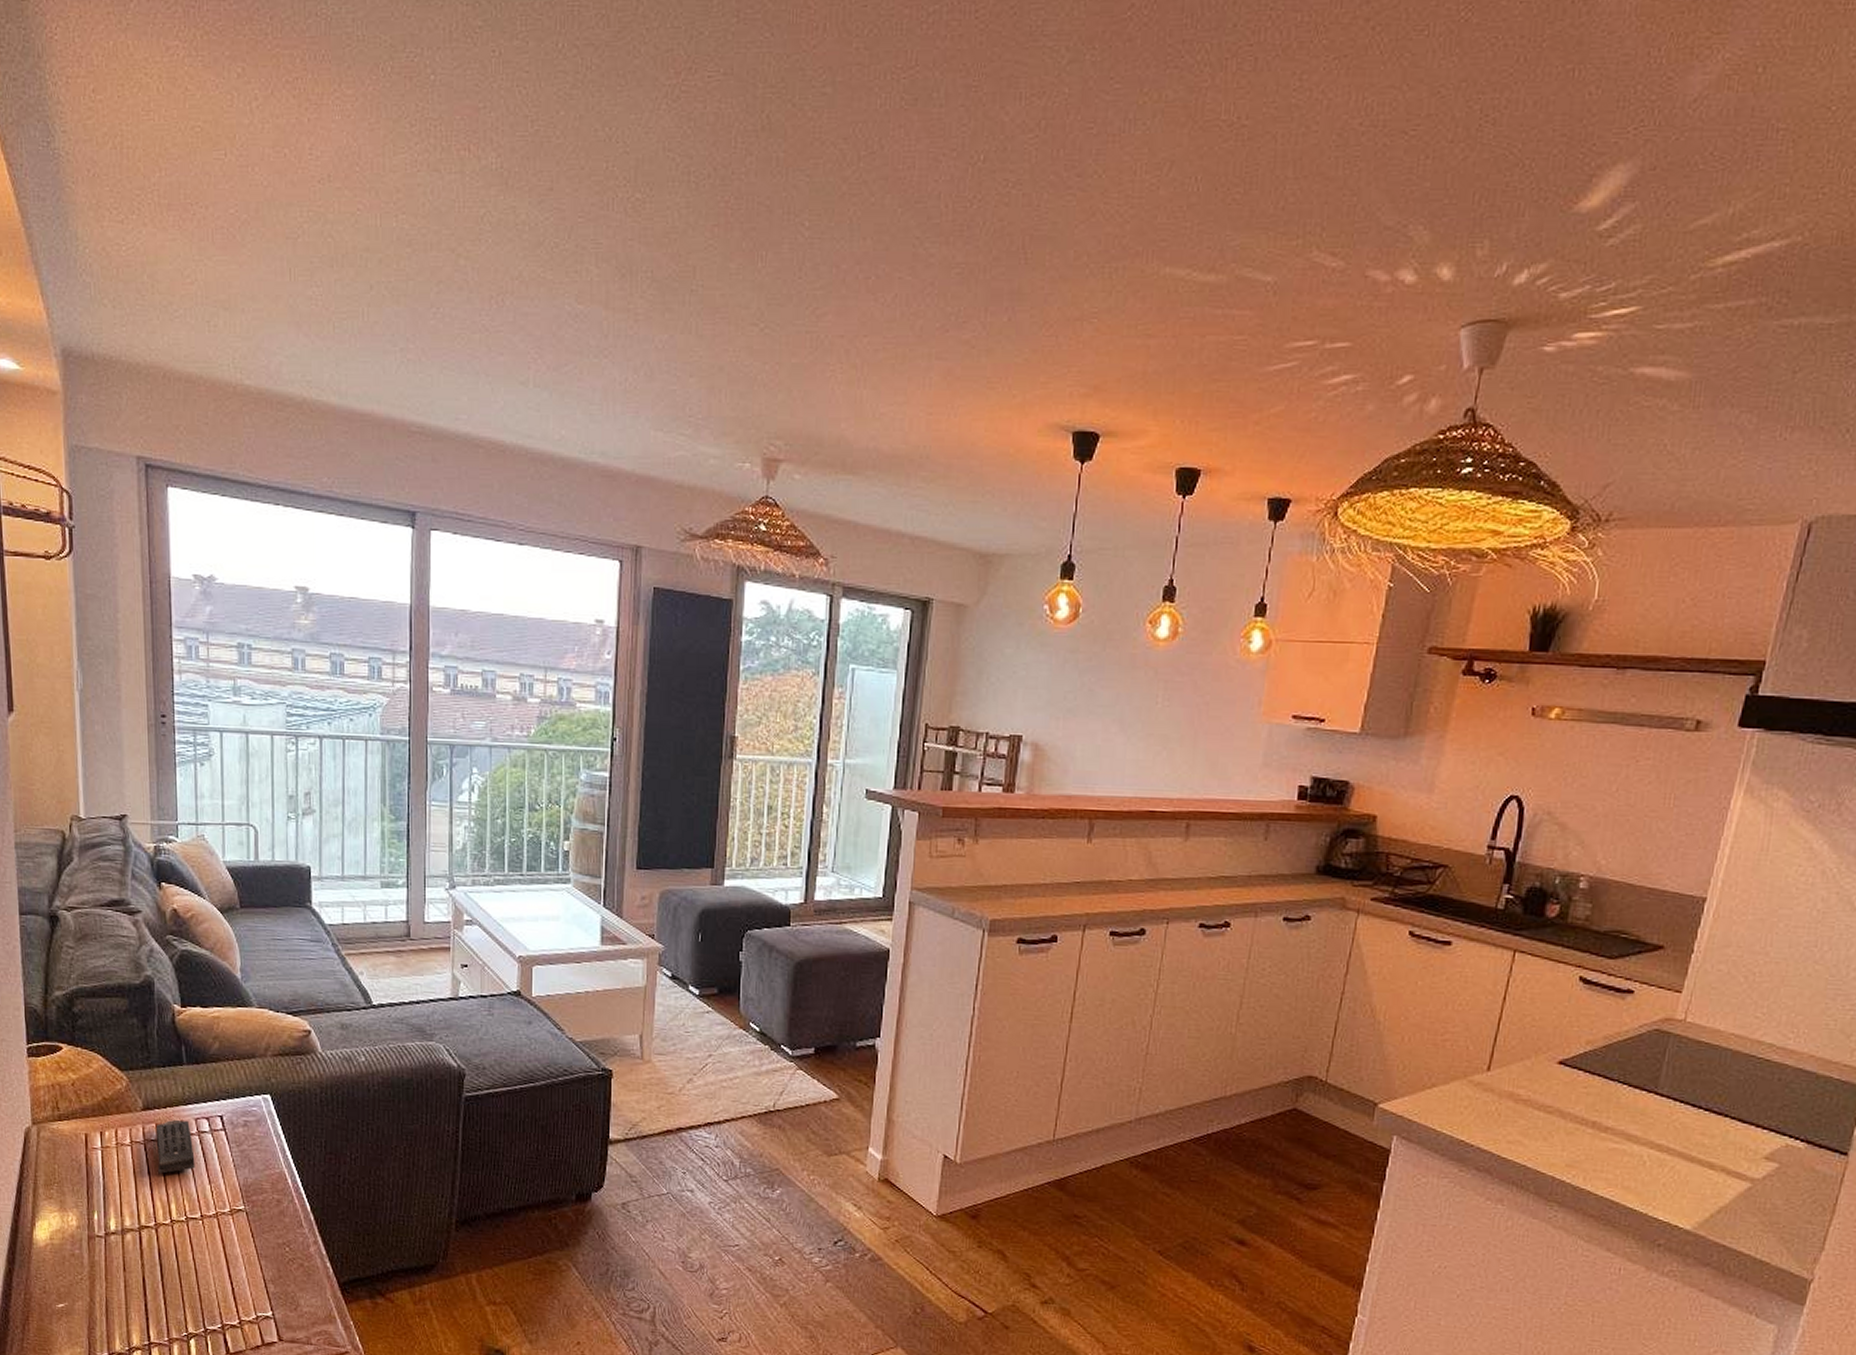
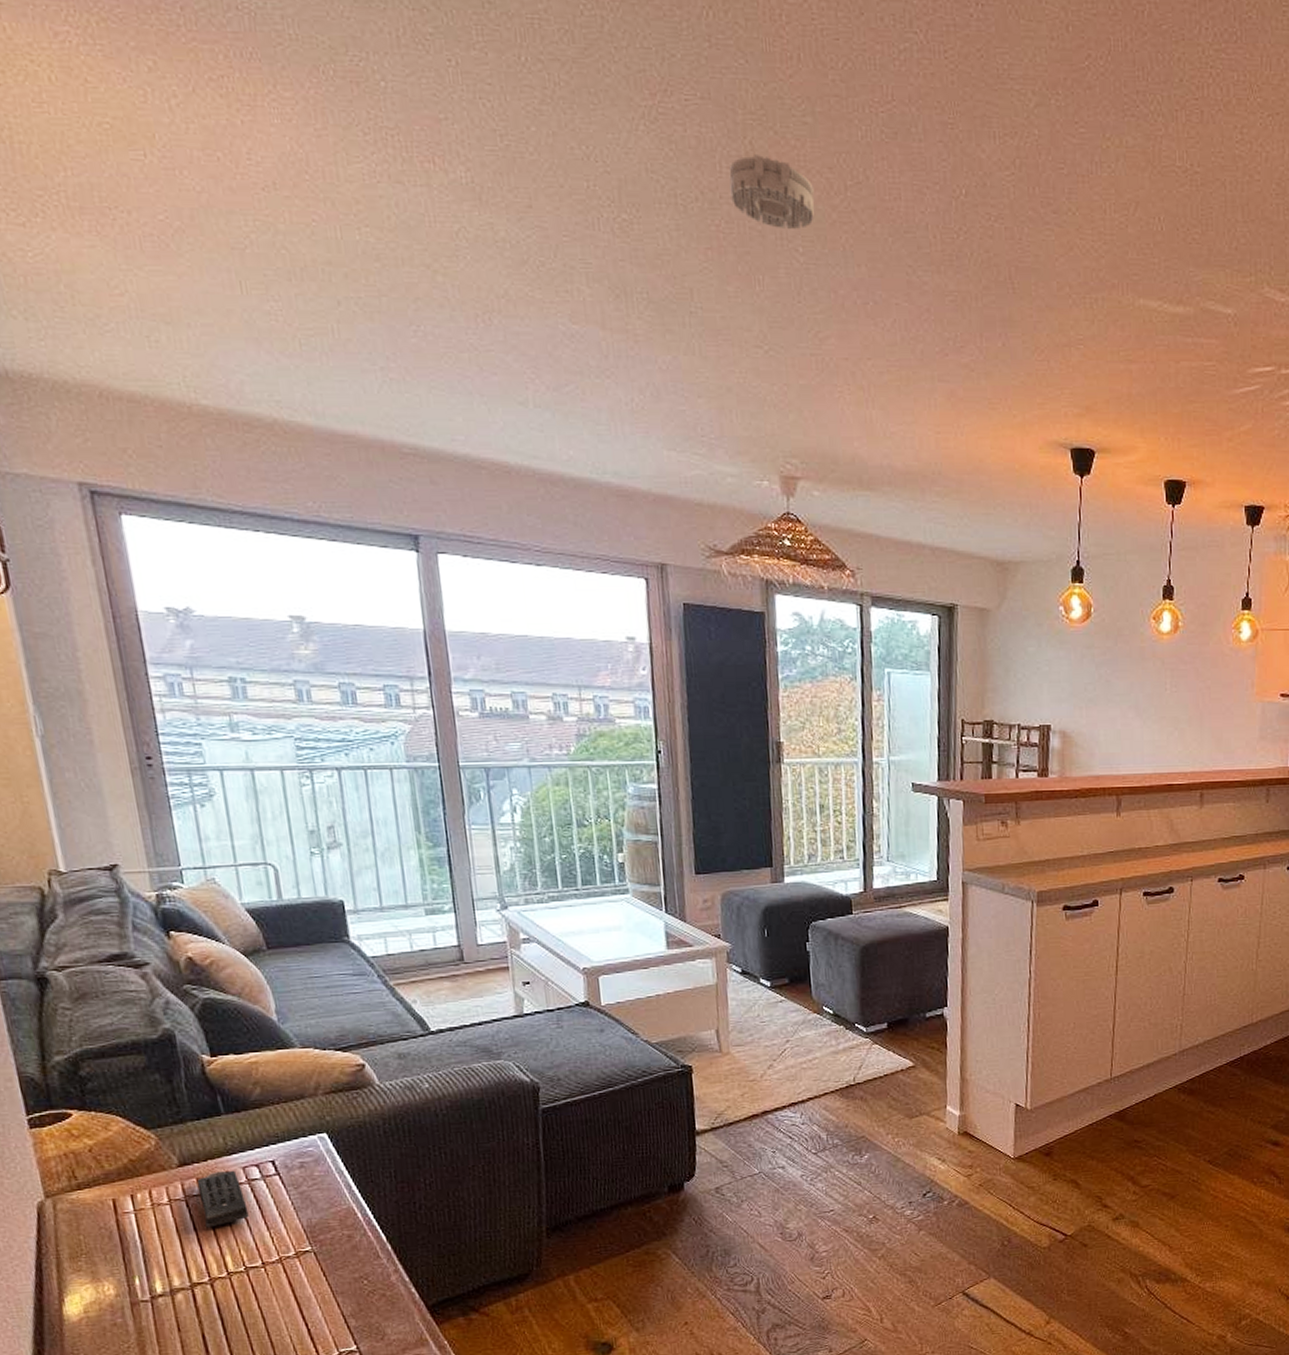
smoke detector: none [743,128,826,204] -> present [729,155,815,230]

